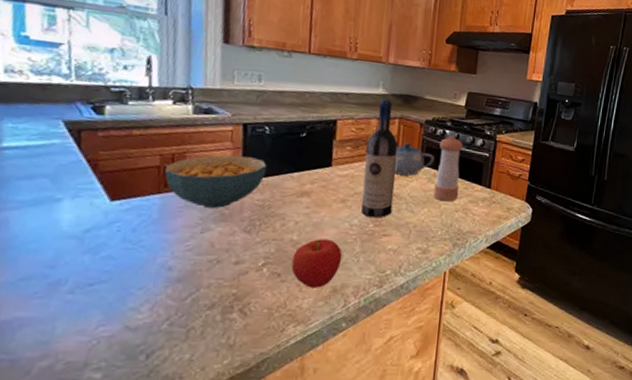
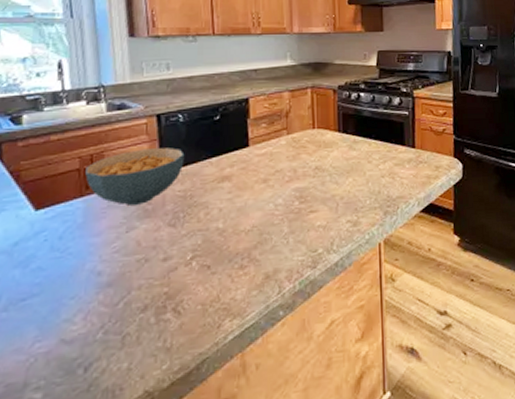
apple: present [291,239,343,288] -> none [220,223,271,277]
wine bottle: present [361,99,398,218] -> none [282,70,316,195]
teapot: present [394,142,434,176] -> none [312,111,352,146]
pepper shaker: present [433,136,464,201] -> none [356,98,383,167]

